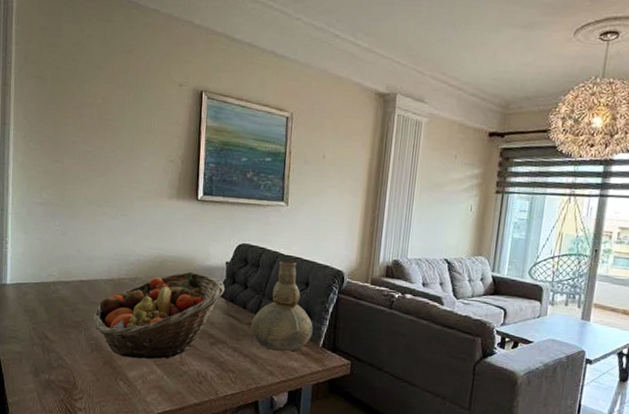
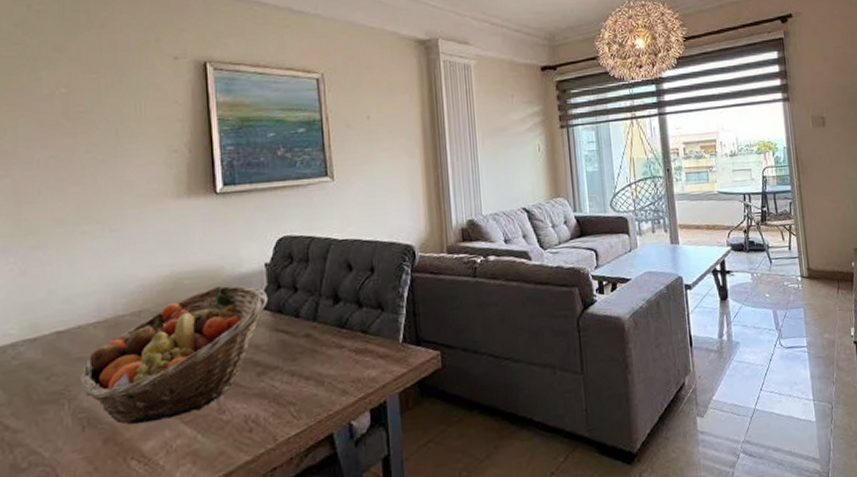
vase: present [250,260,313,352] -> none [309,245,388,364]

